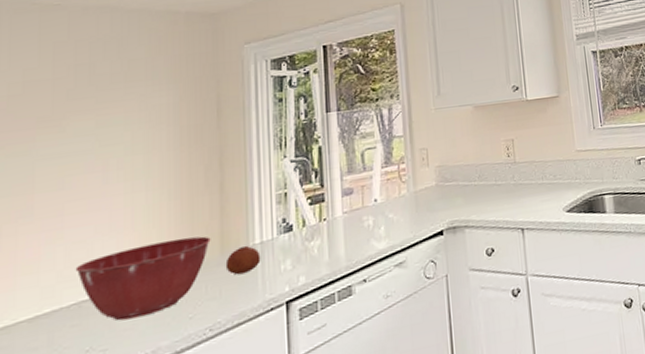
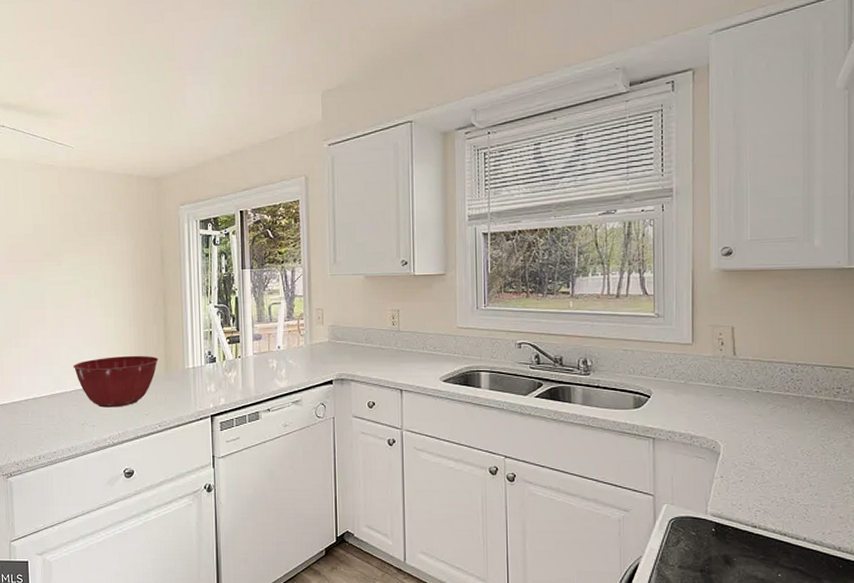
fruit: present [225,245,261,276] -> none [168,368,193,389]

